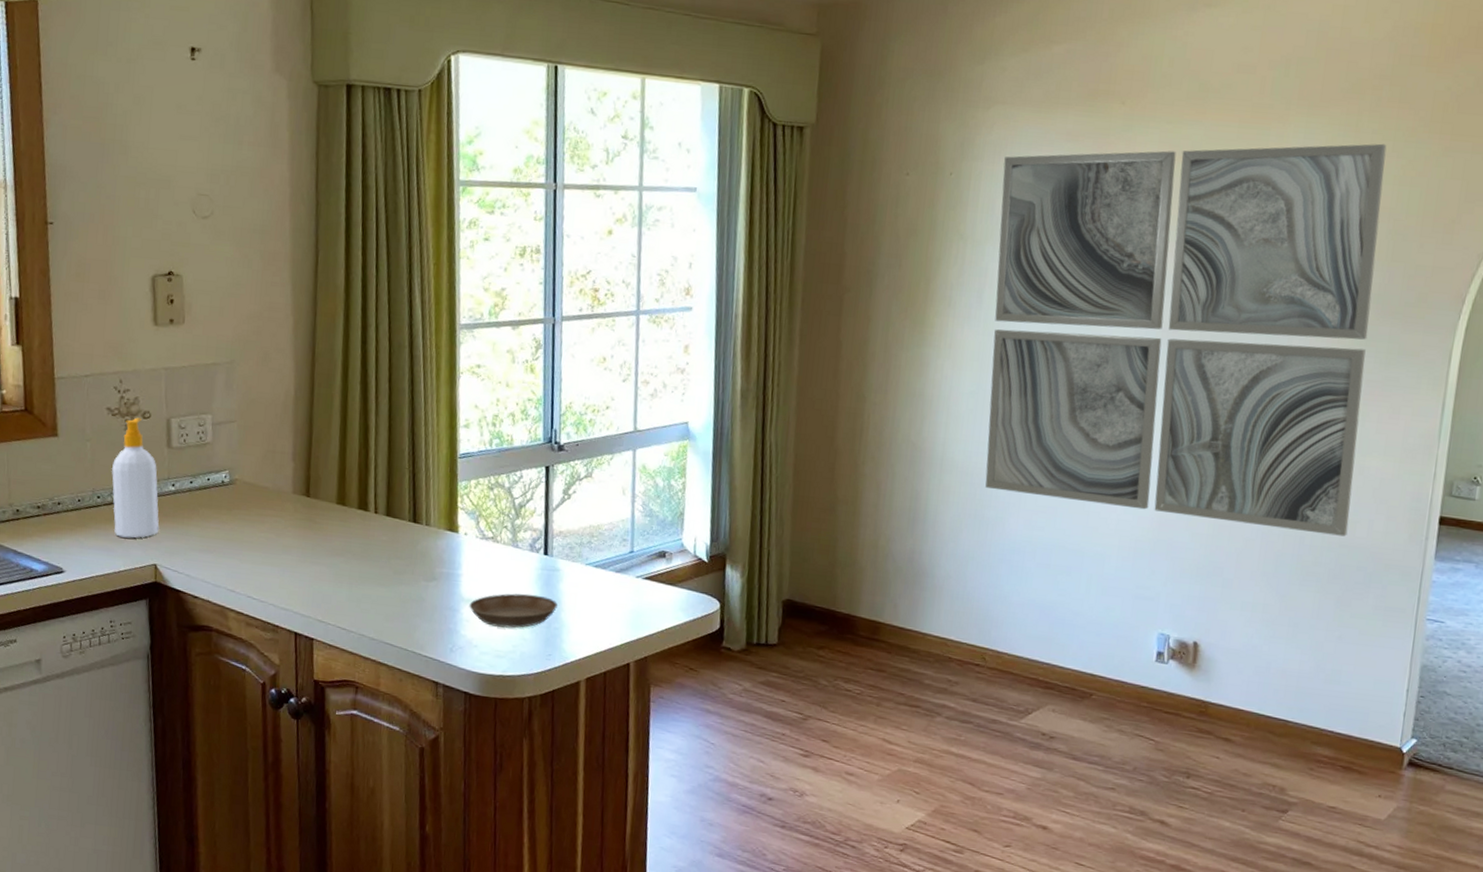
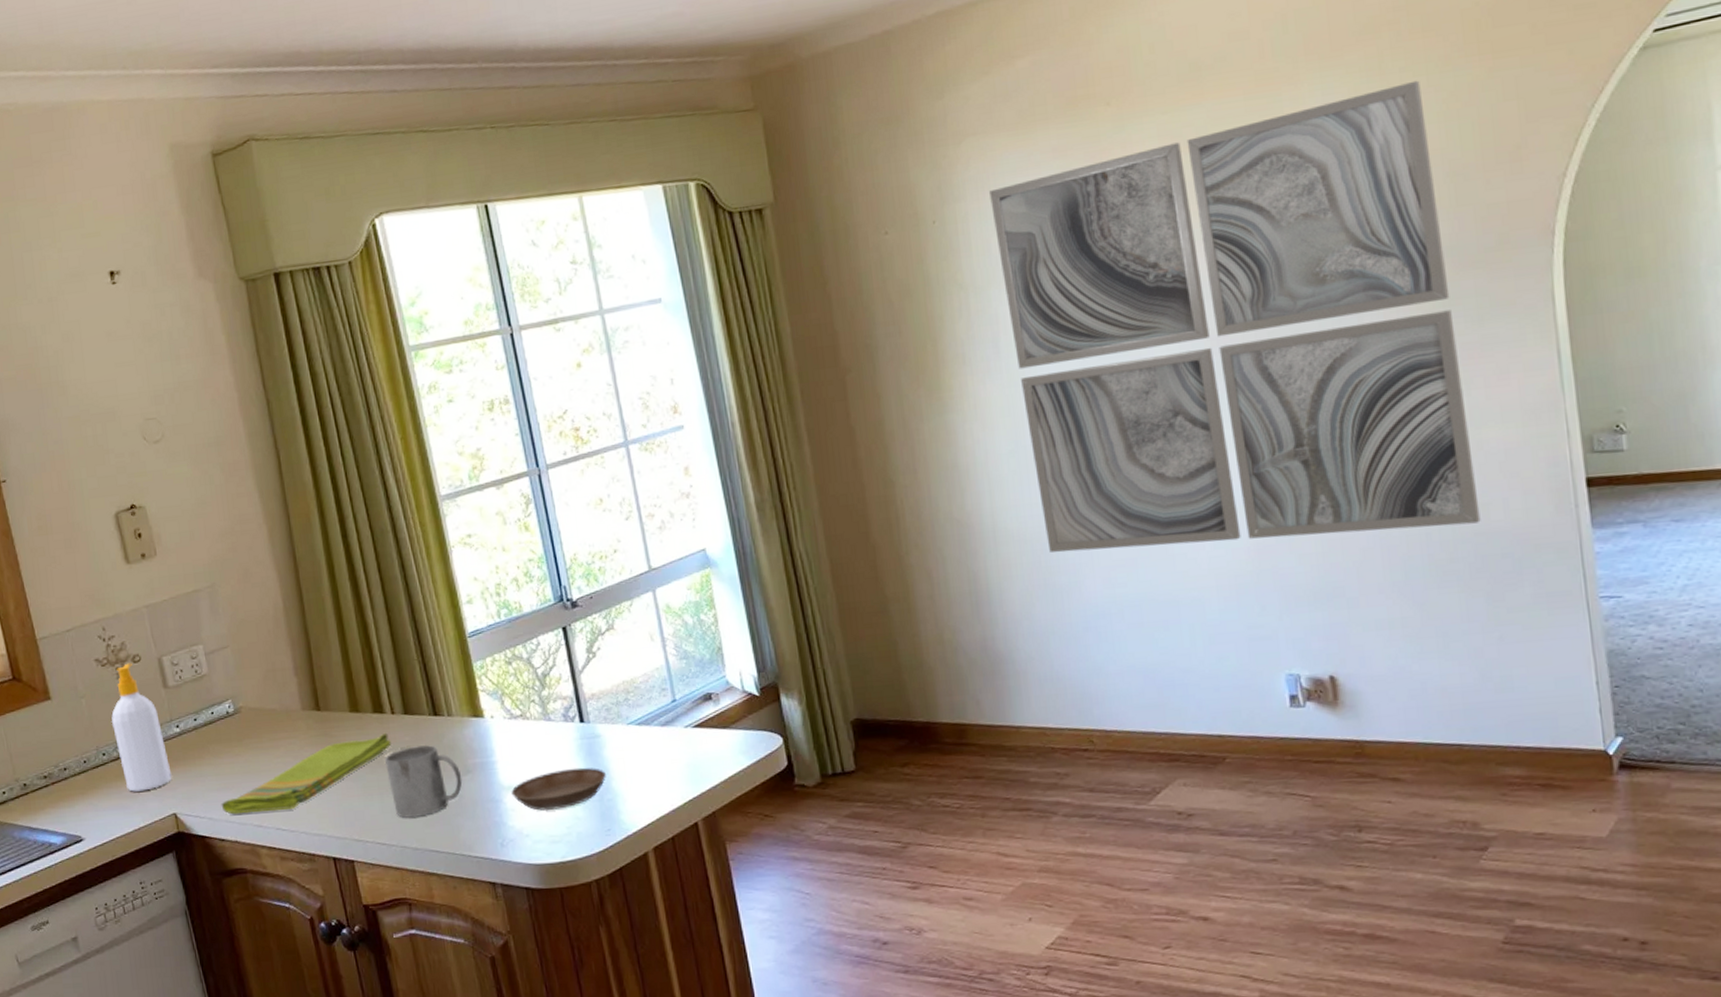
dish towel: none [200,529,370,581] -> present [221,732,392,815]
mug: none [359,546,428,611] -> present [385,744,463,818]

